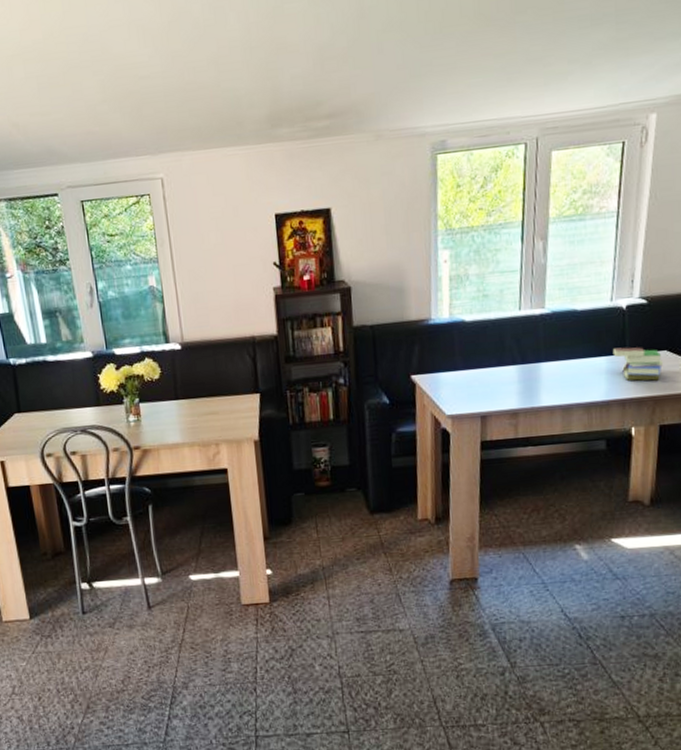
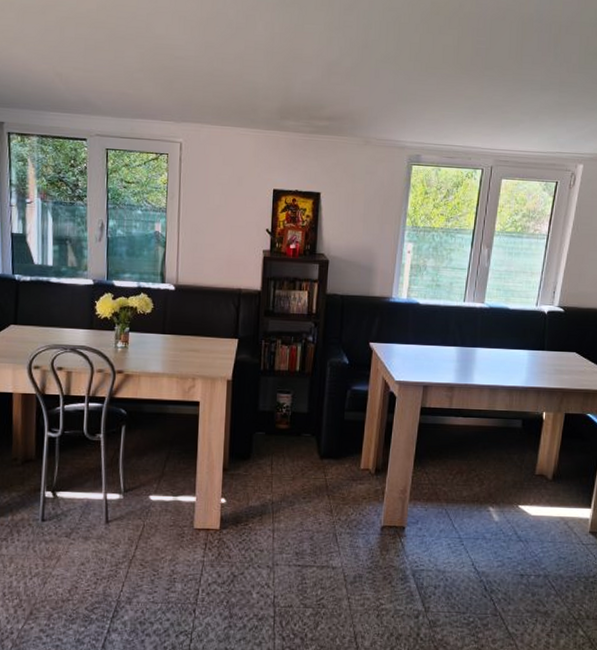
book: present [612,347,664,381] -> none [534,344,573,376]

